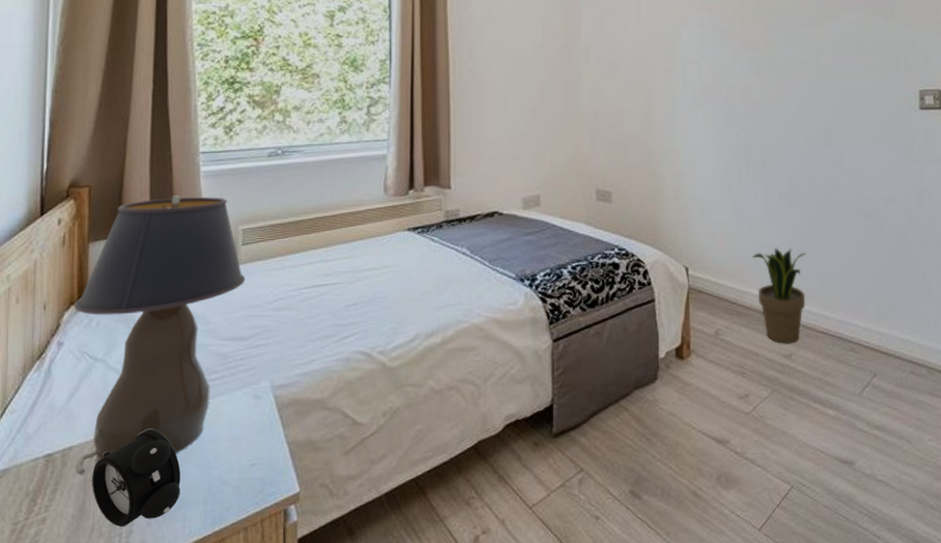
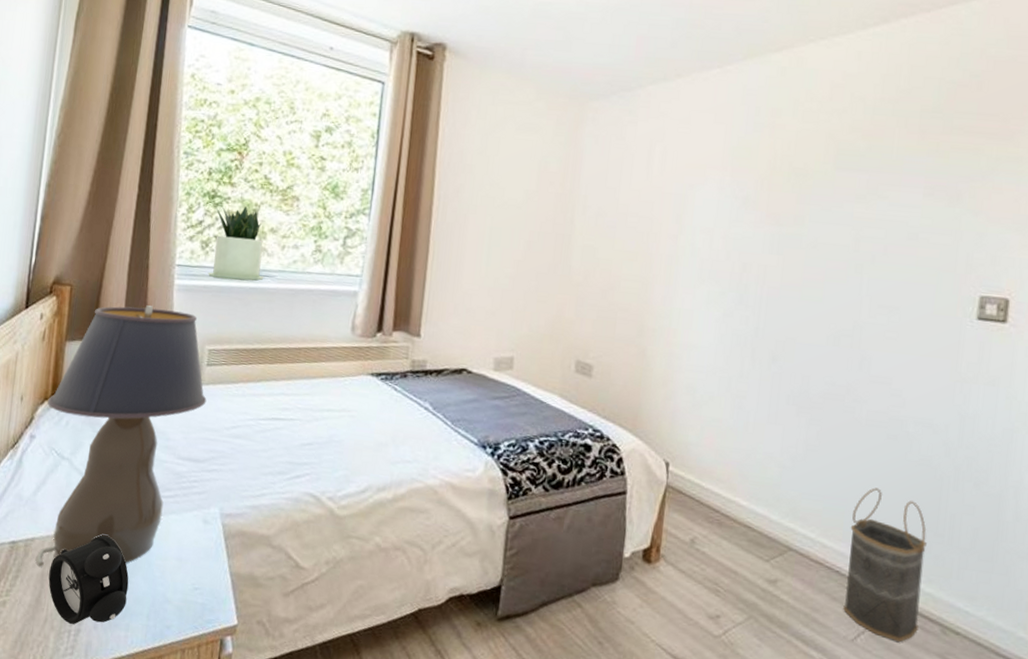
planter: none [234,89,292,160] -> present [207,206,264,282]
potted plant: present [752,248,806,344] -> none [745,457,809,568]
basket: none [845,261,910,388] -> present [843,488,927,642]

